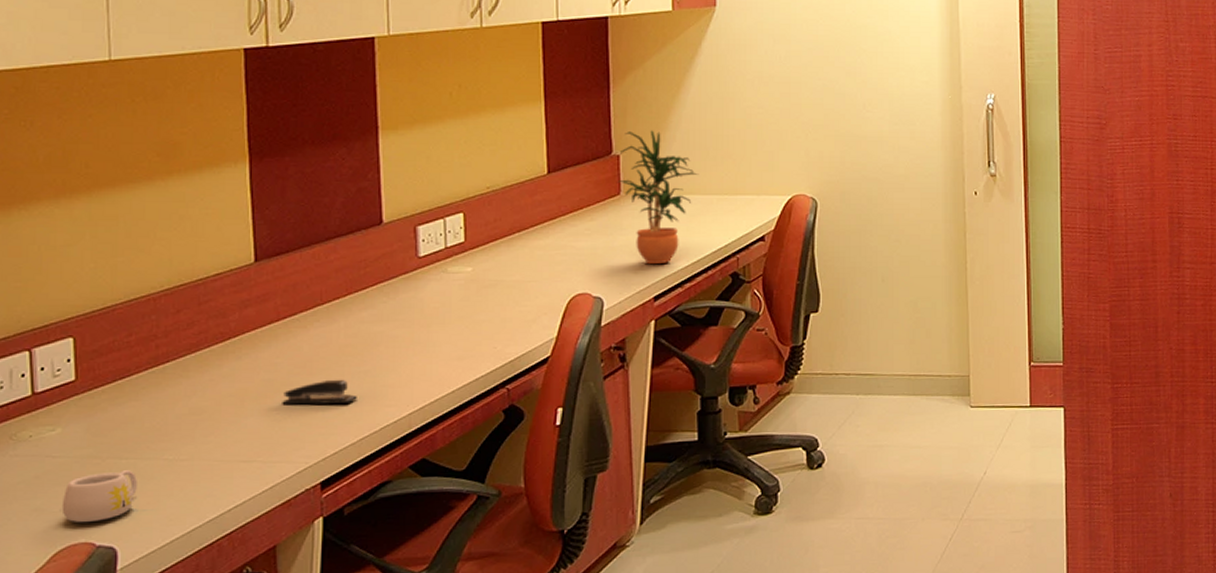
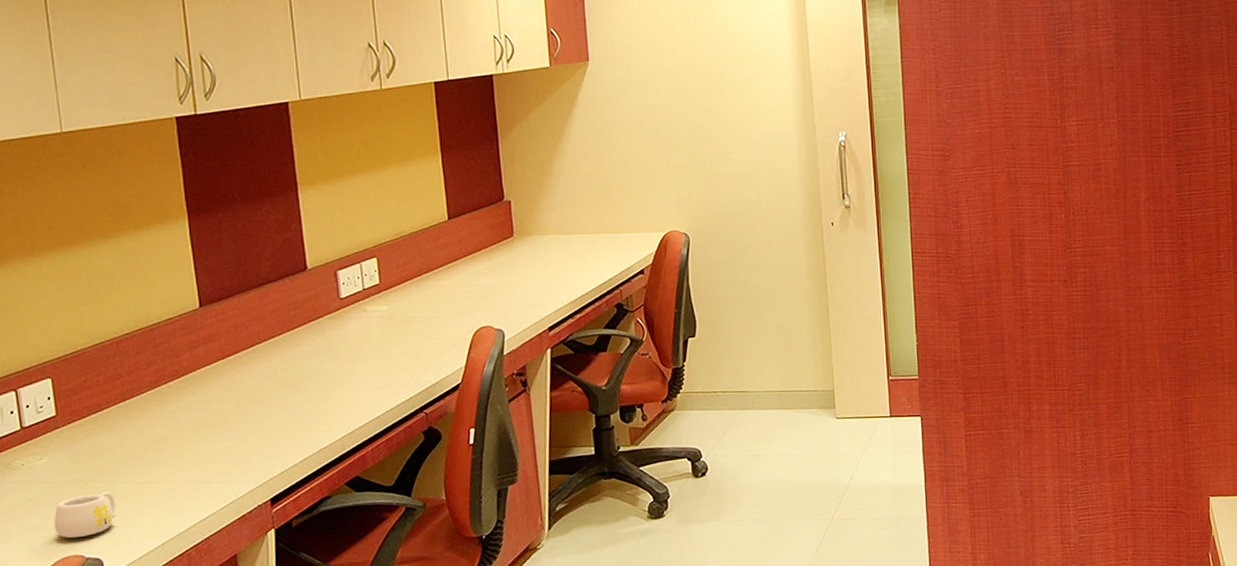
stapler: present [282,379,357,405] -> none [232,408,296,433]
potted plant: present [617,130,699,265] -> none [510,177,583,299]

